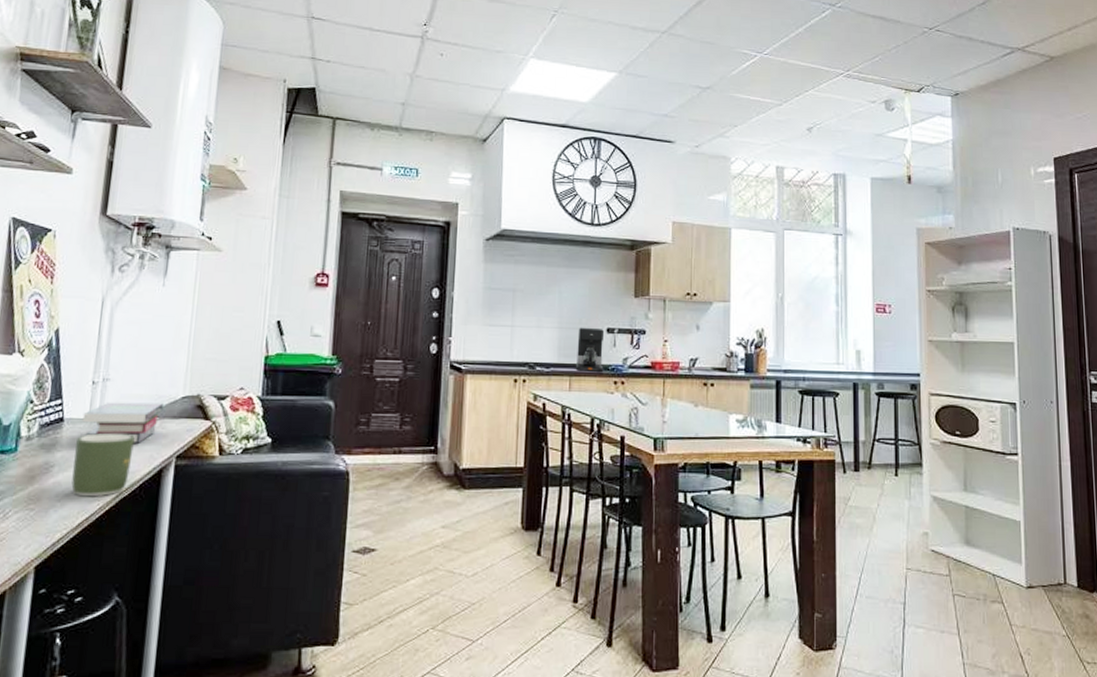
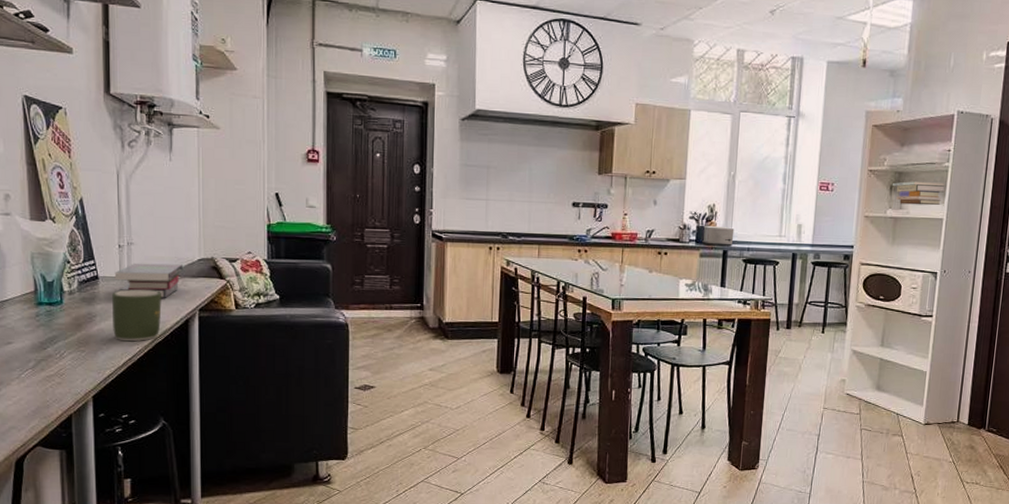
coffee maker: present [575,327,604,373] -> none [543,201,570,242]
toaster: none [751,352,787,376] -> present [701,225,735,247]
books: none [953,302,1011,328] -> present [892,181,945,206]

